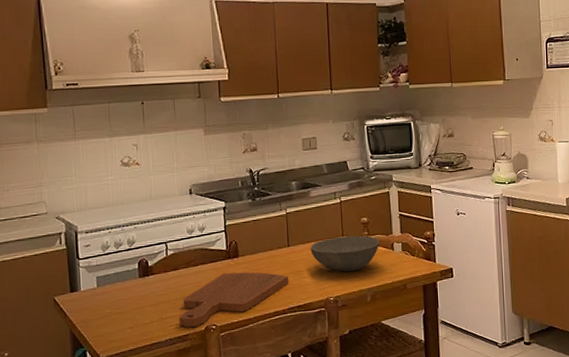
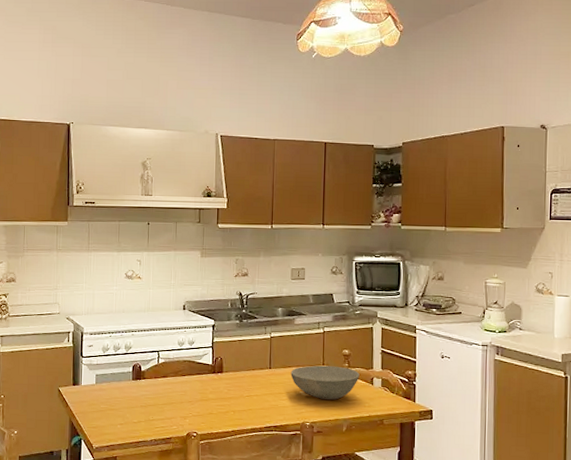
cutting board: present [179,272,289,327] -> none [164,386,268,432]

